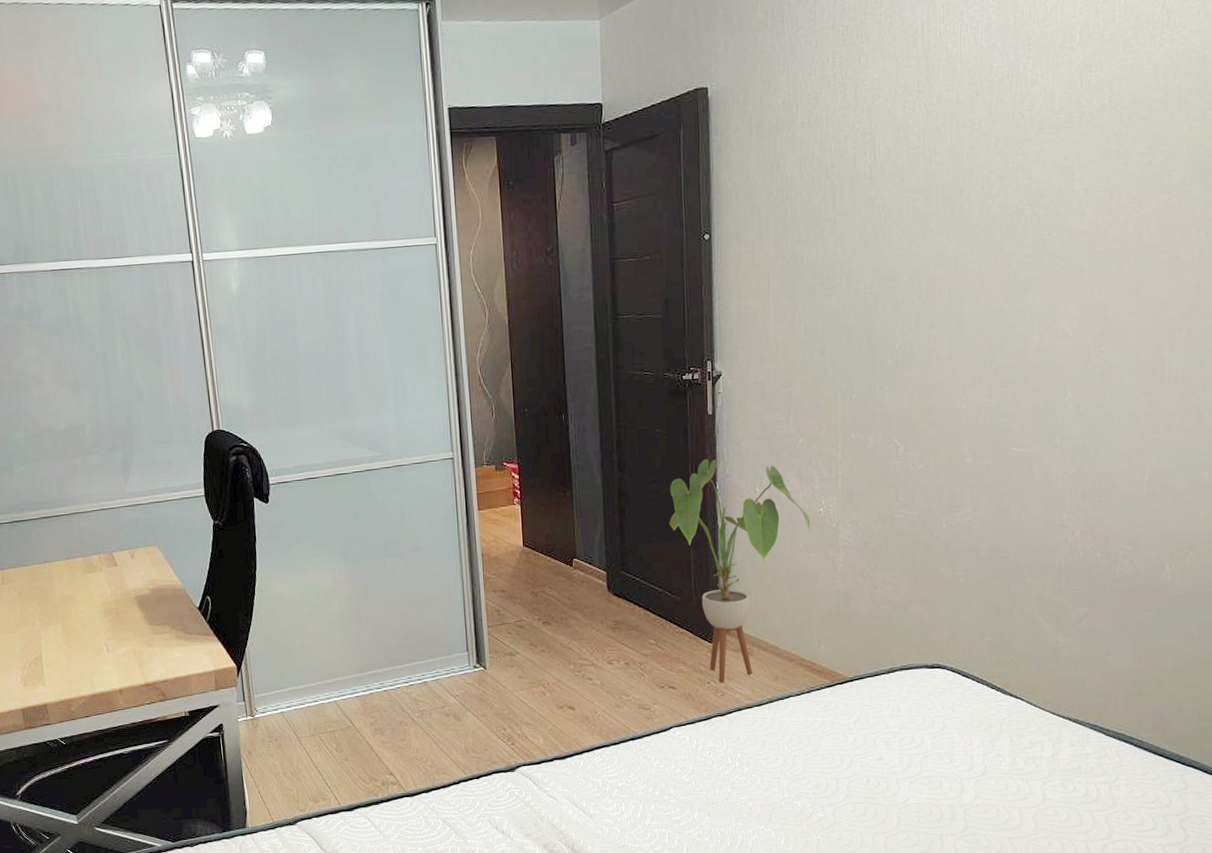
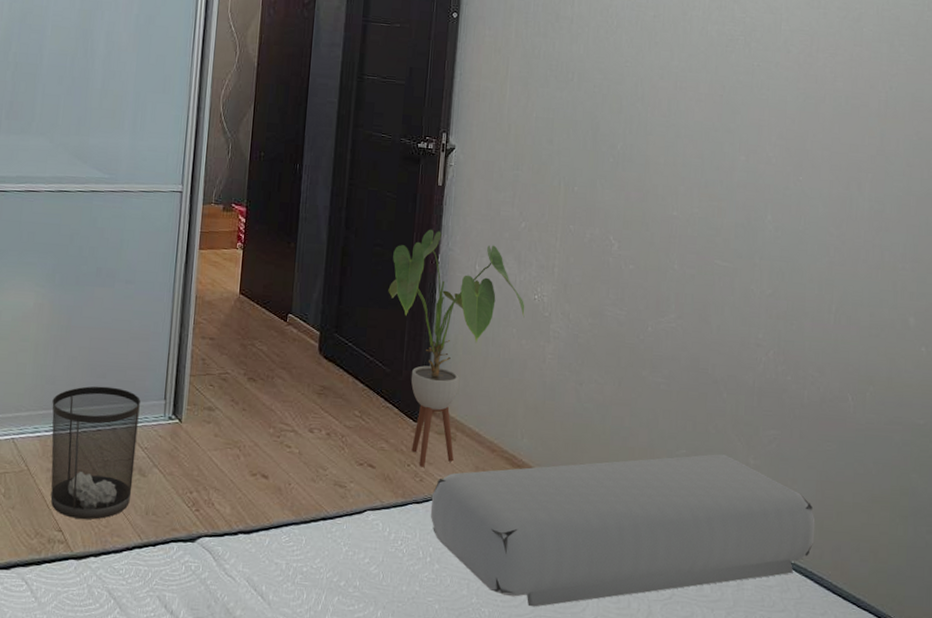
waste bin: none [364,645,450,762] -> present [50,386,140,520]
cushion: none [734,637,1133,796] -> present [430,454,816,607]

